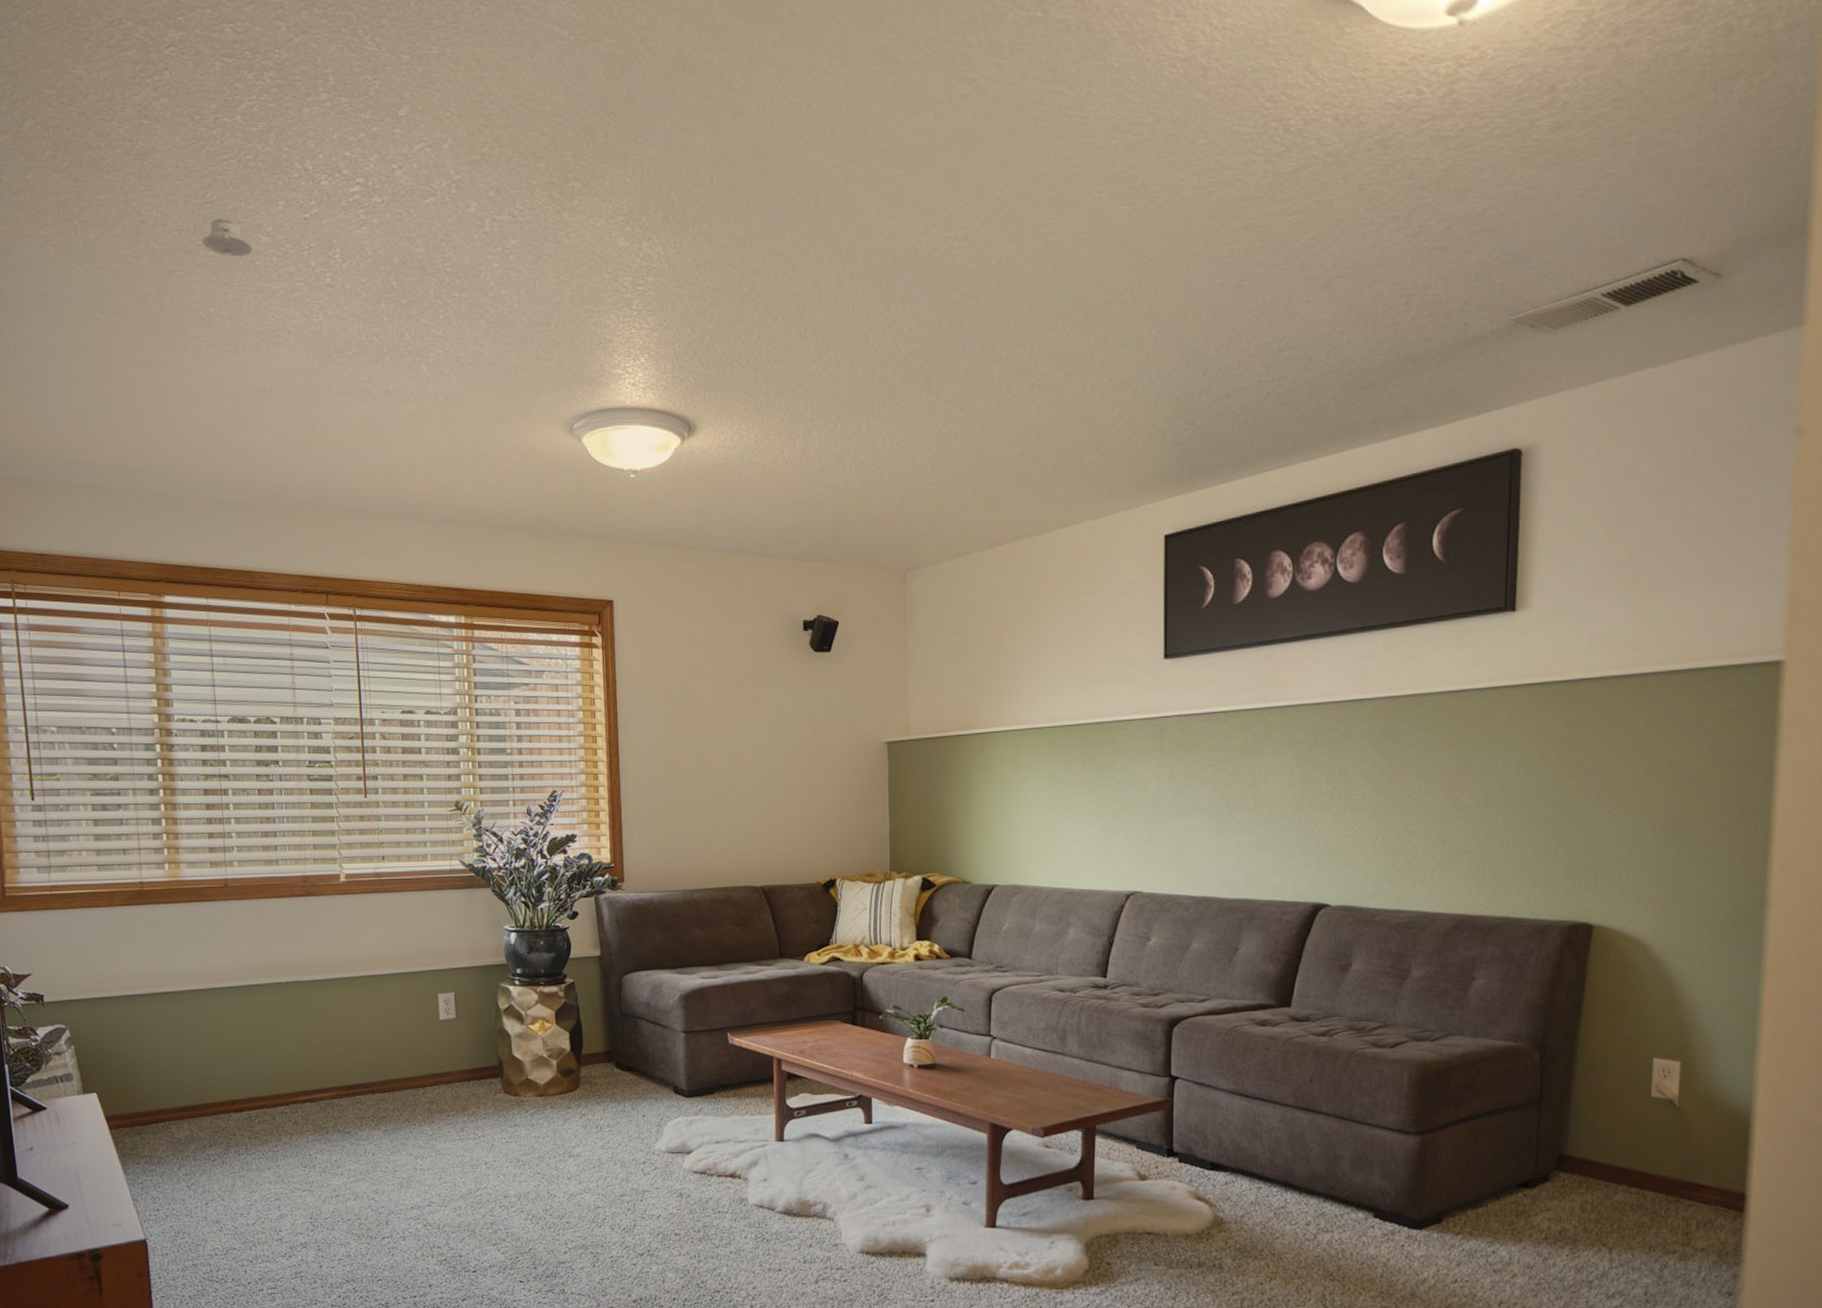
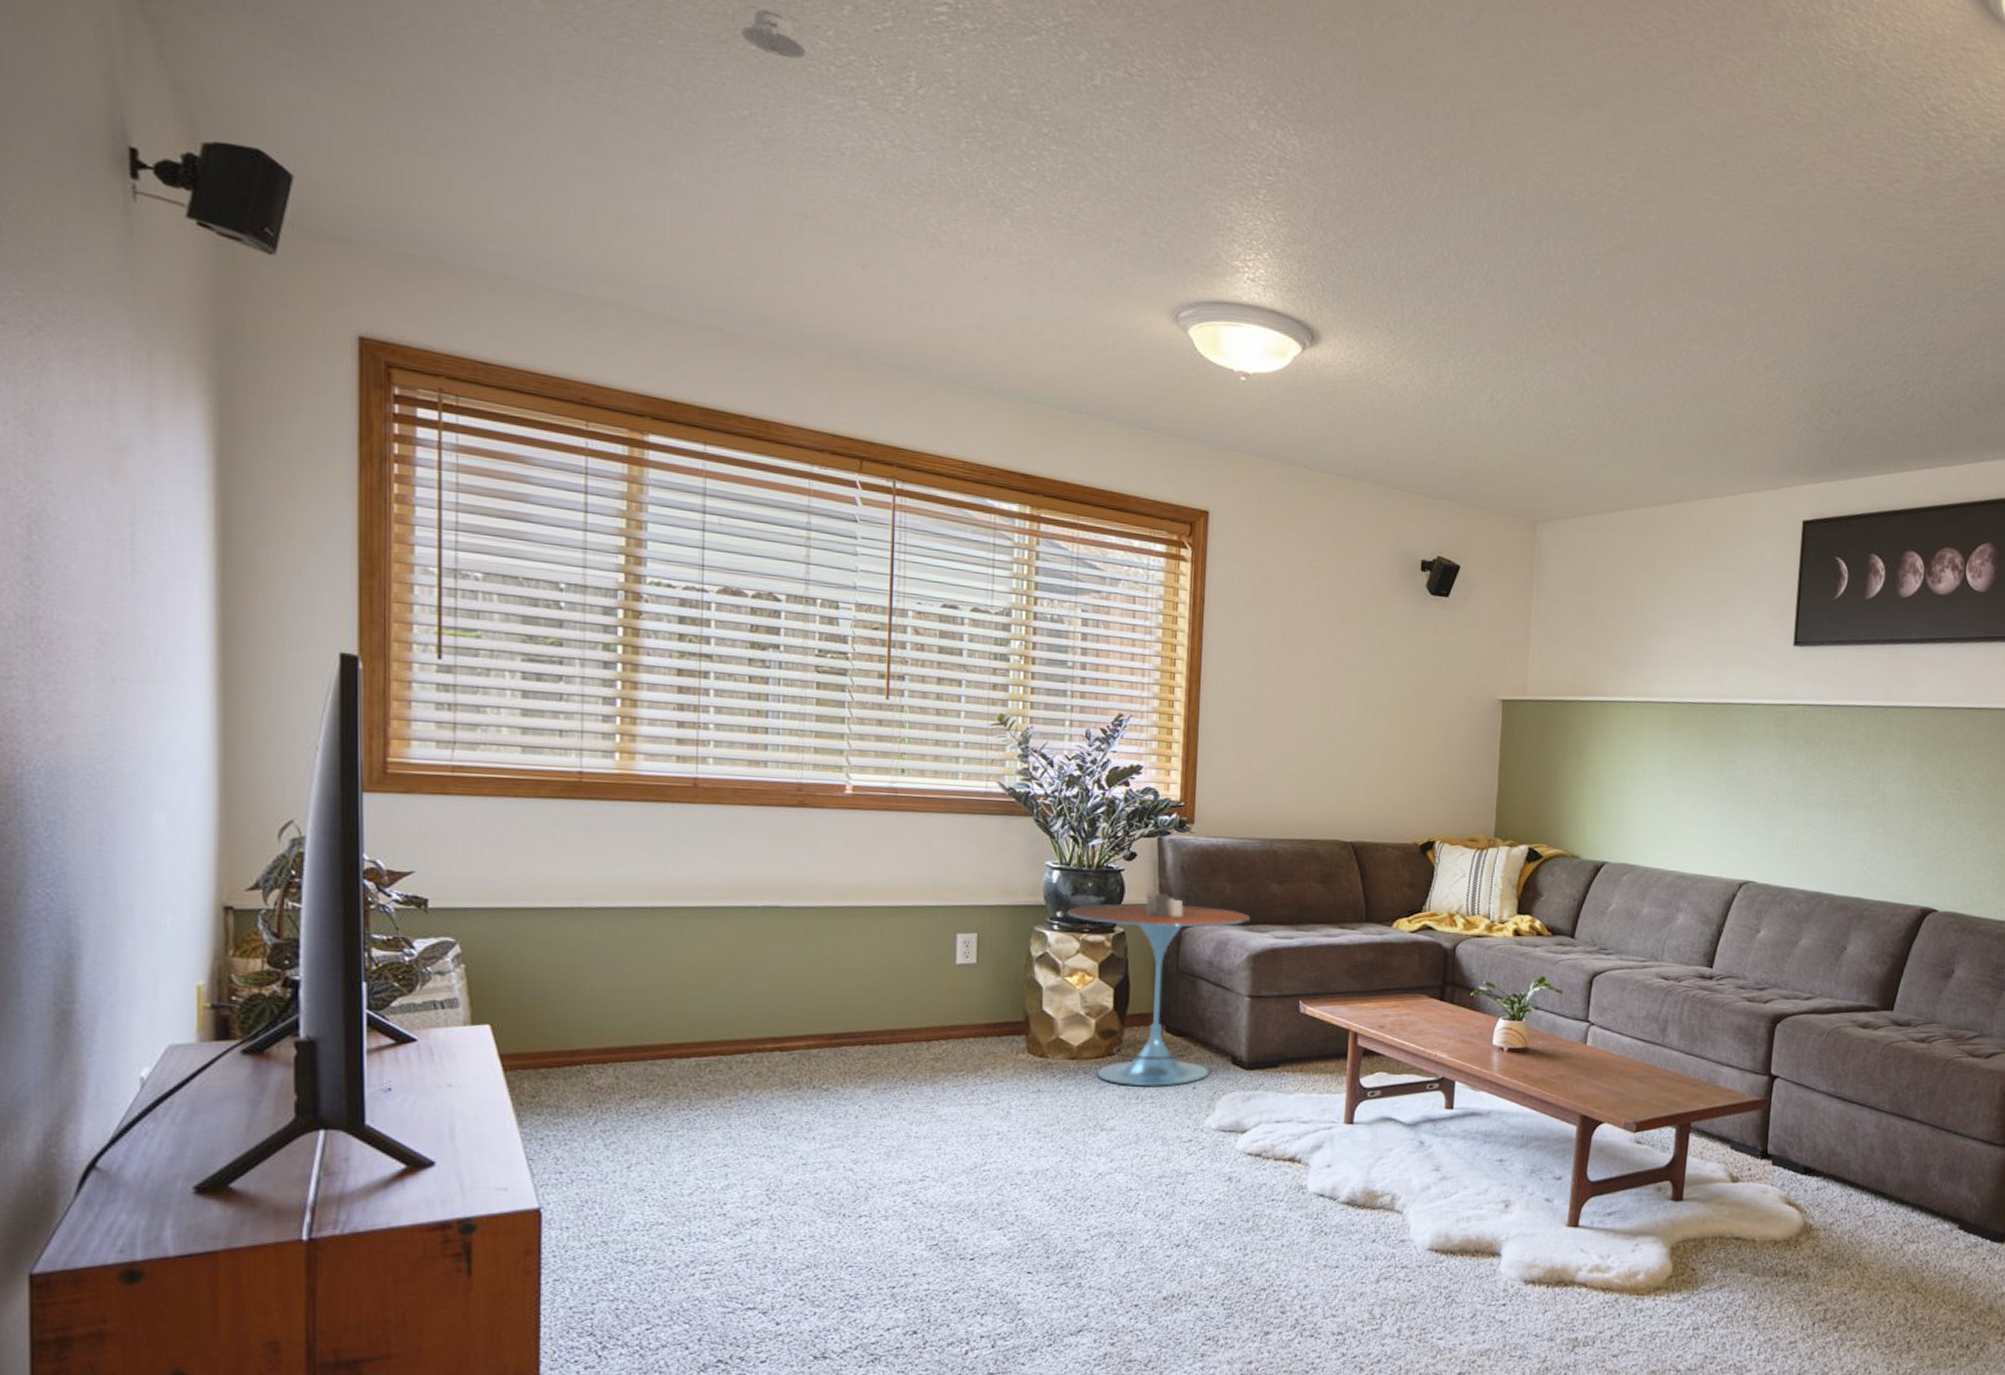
side table: none [525,938,678,1117] -> present [1067,884,1250,1087]

